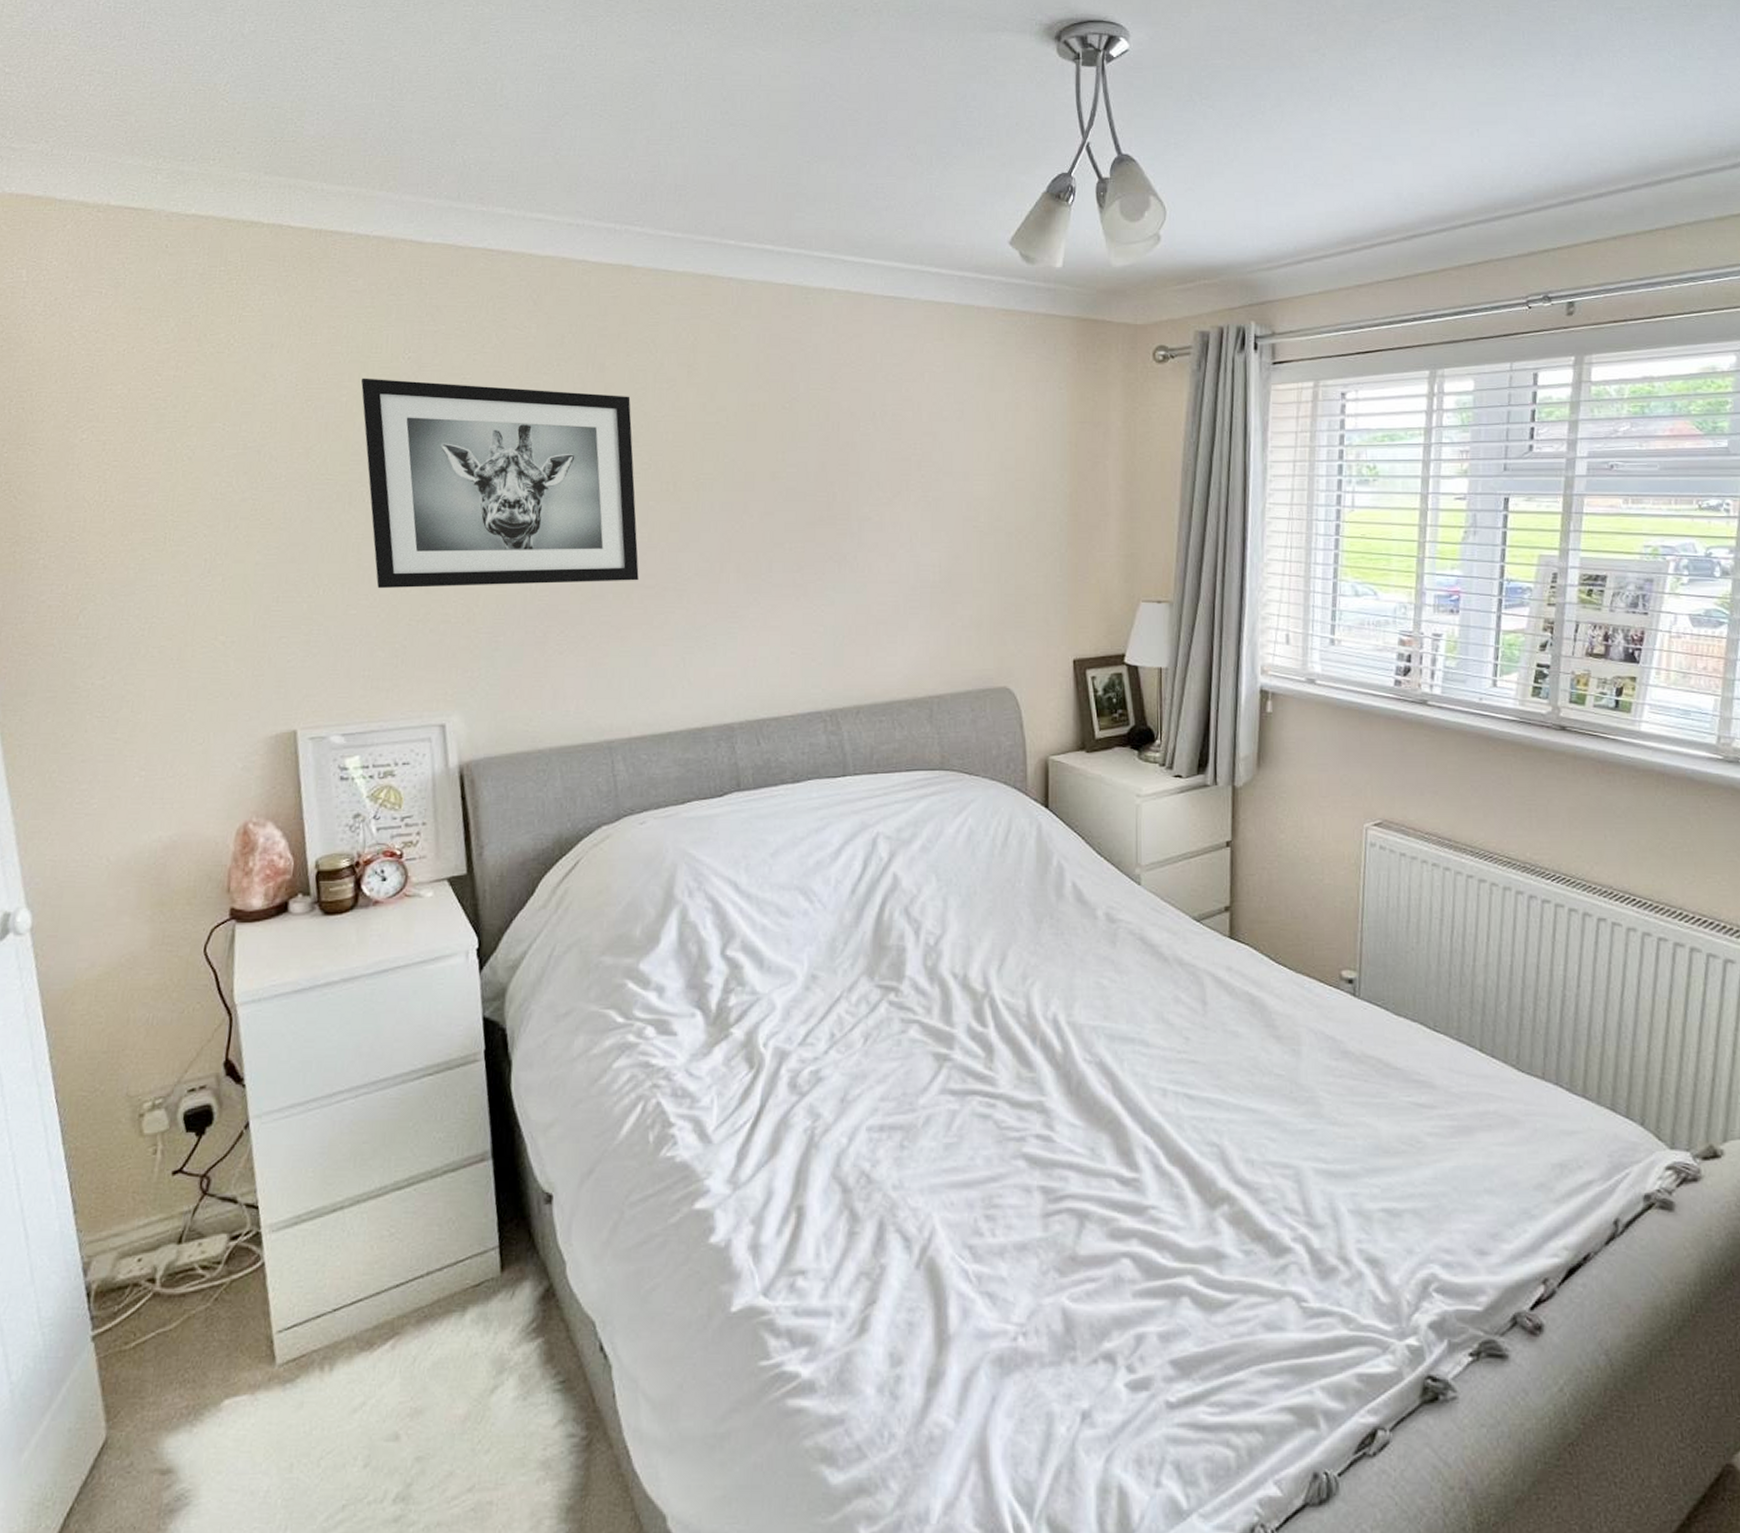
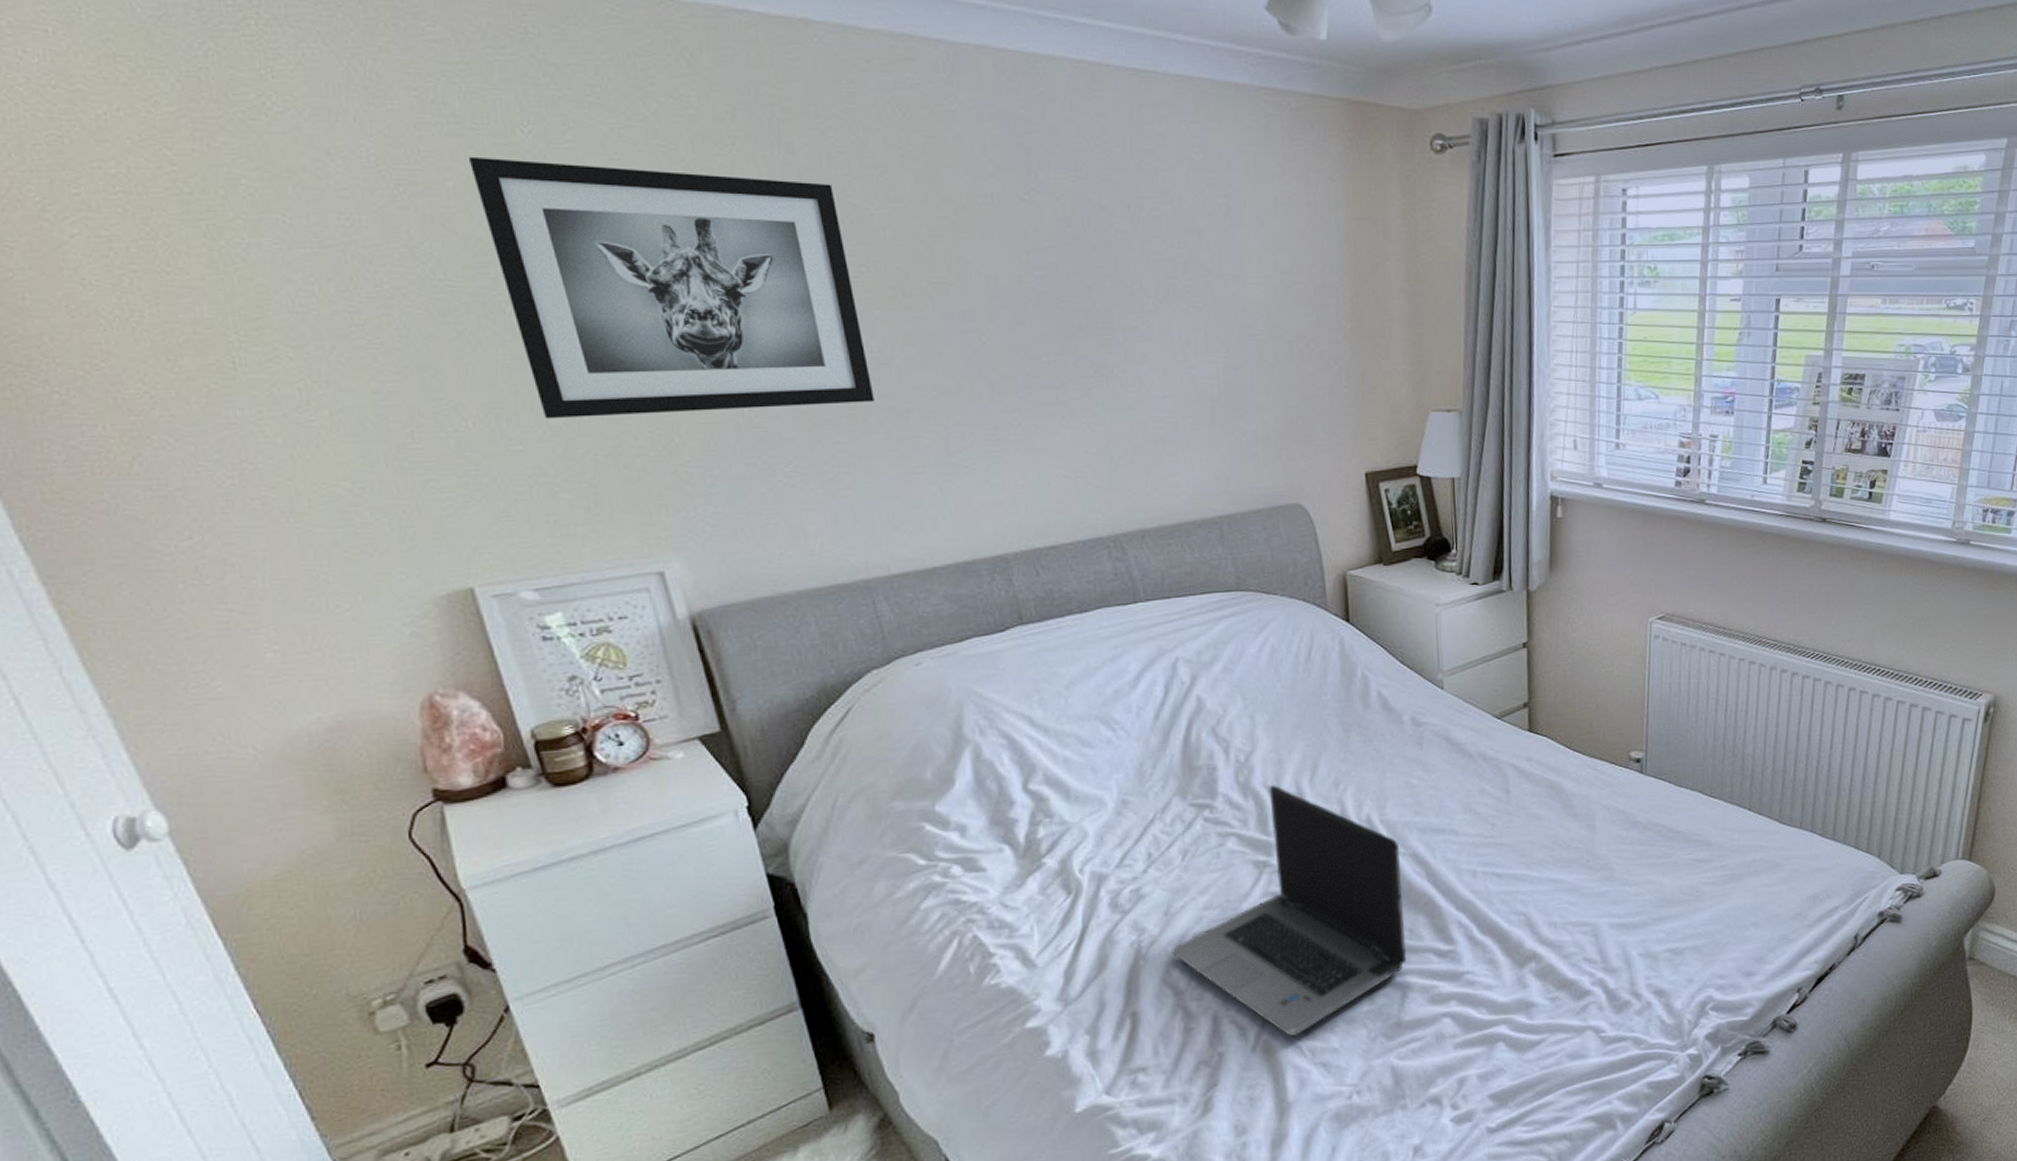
laptop computer: none [844,973,1087,1258] -> present [1171,785,1407,1037]

